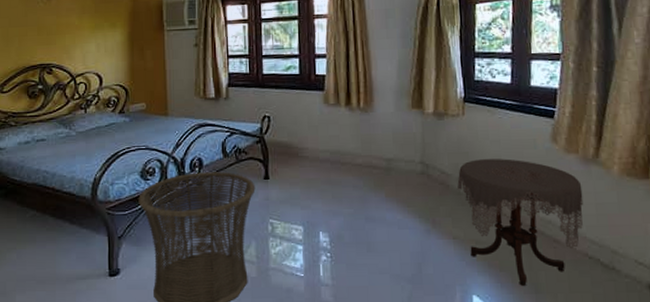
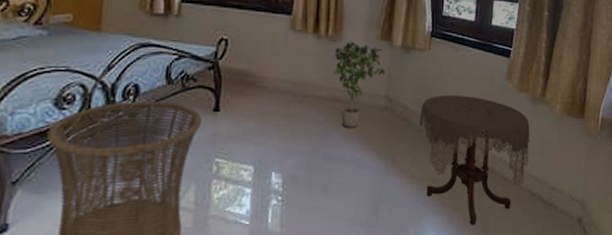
potted plant: none [367,112,419,192] -> present [334,42,386,128]

